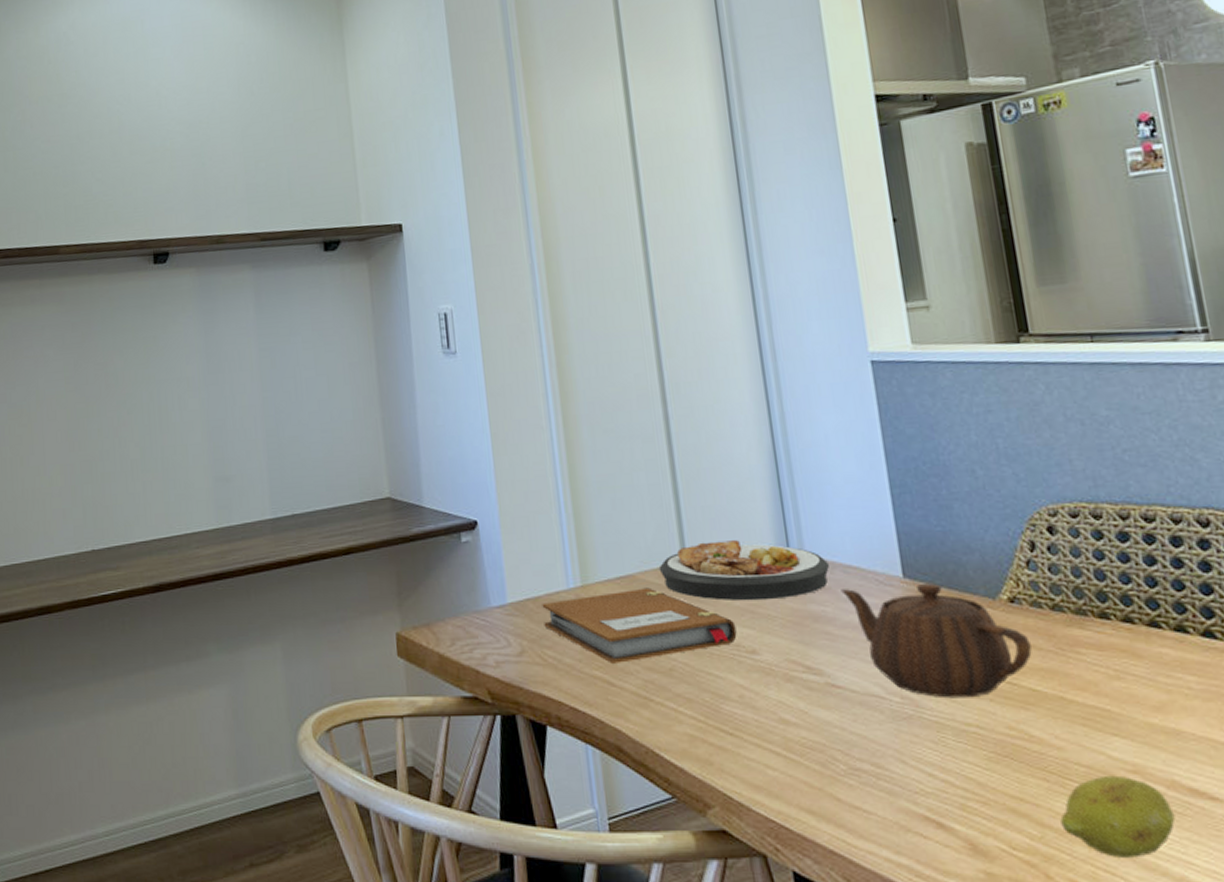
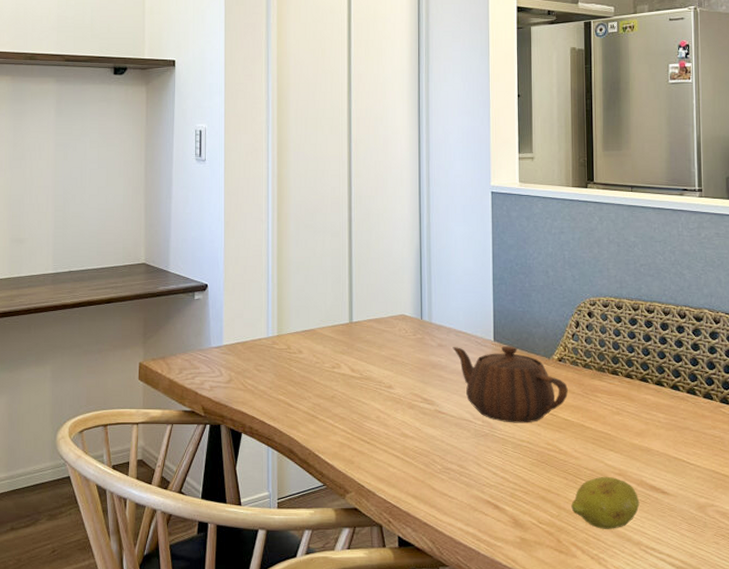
notebook: present [542,587,737,664] -> none [248,339,380,391]
plate: present [658,540,829,601] -> none [332,309,447,352]

